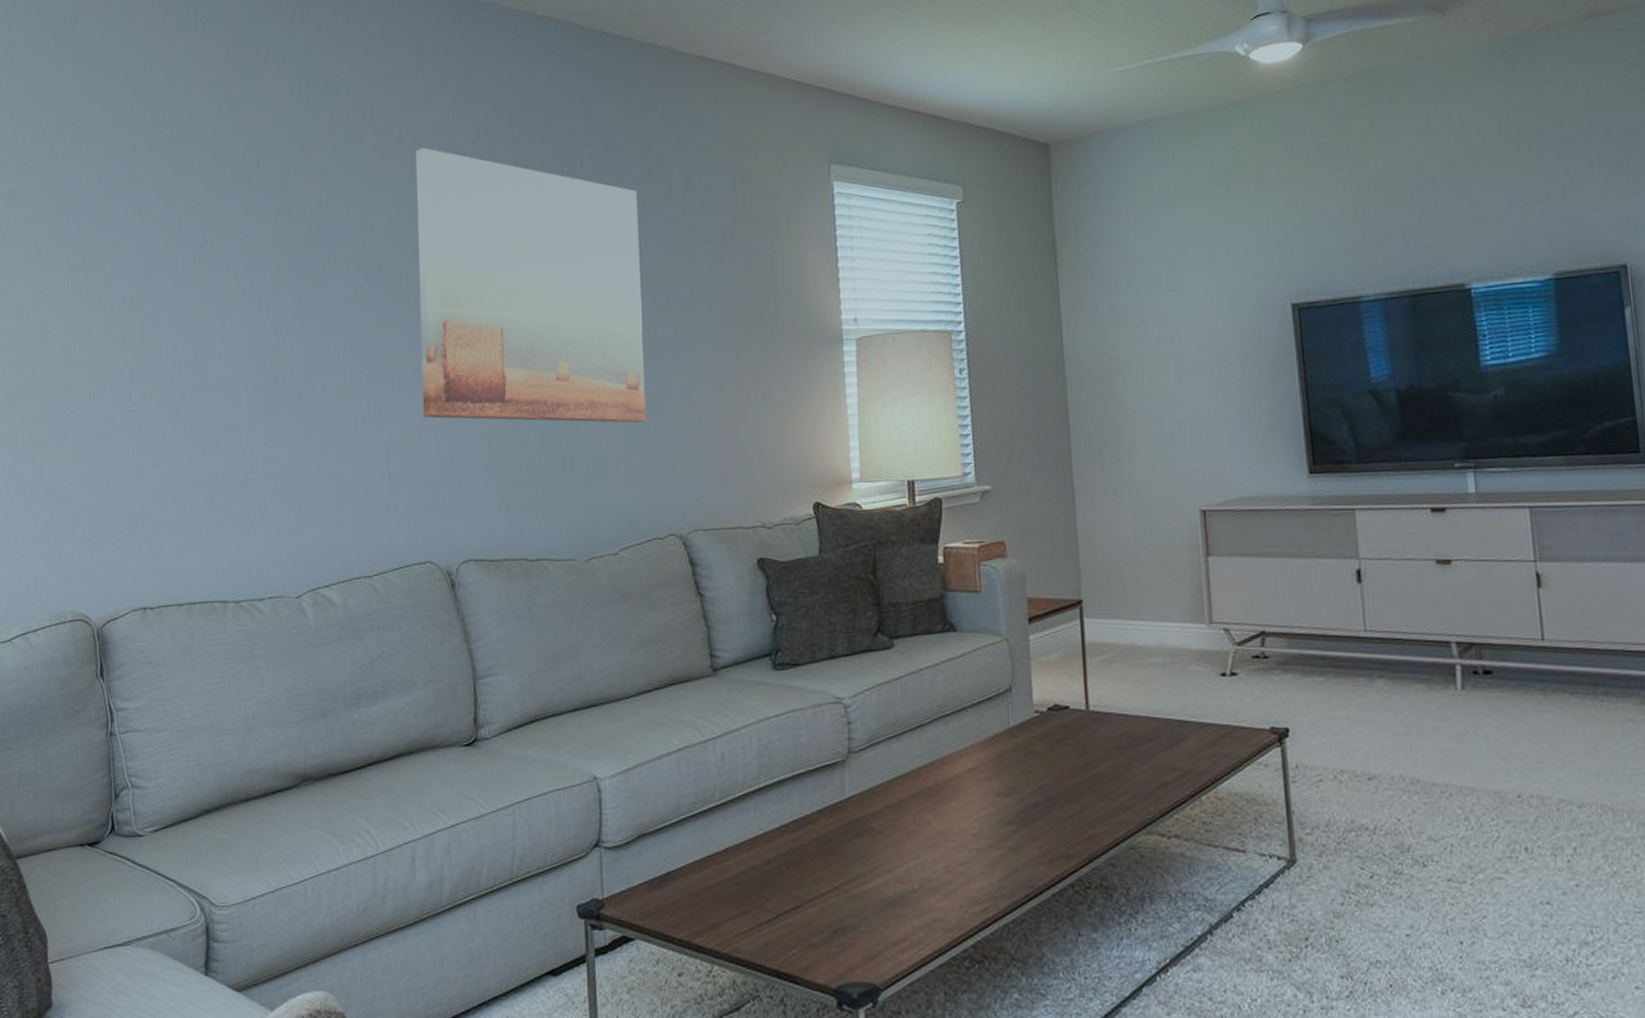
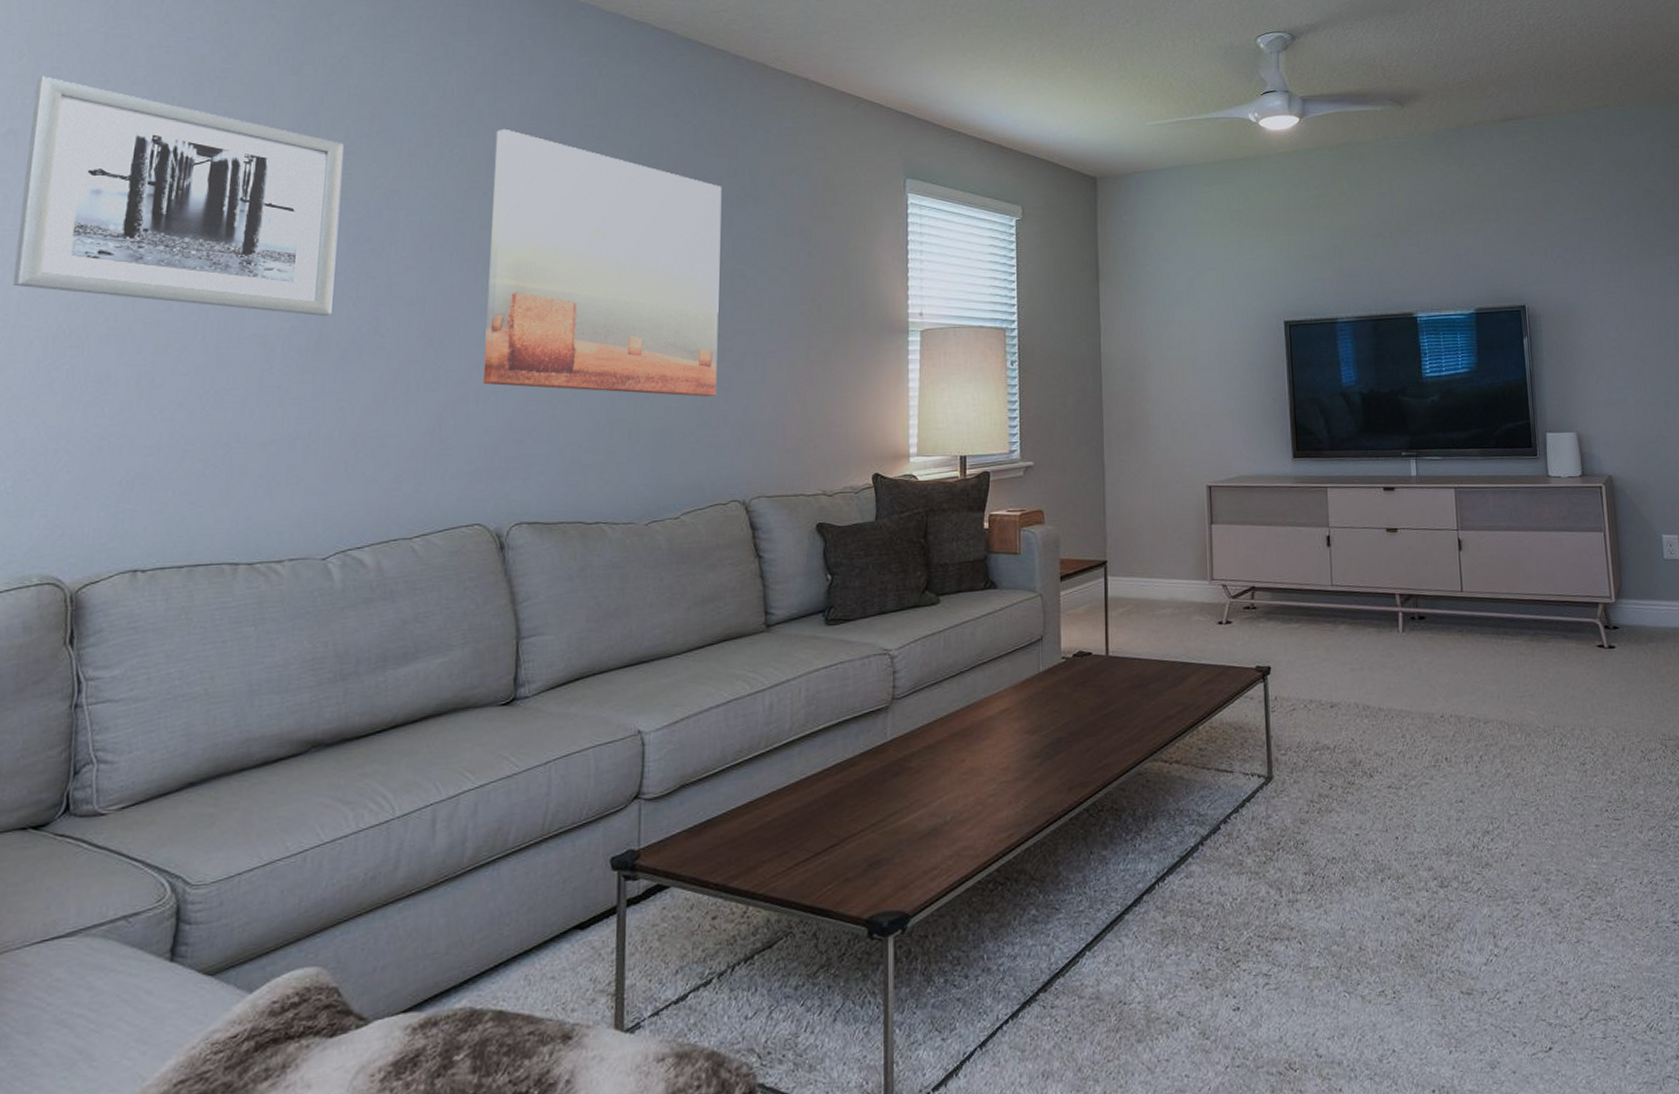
wall art: none [25,136,284,356] -> present [12,76,344,317]

